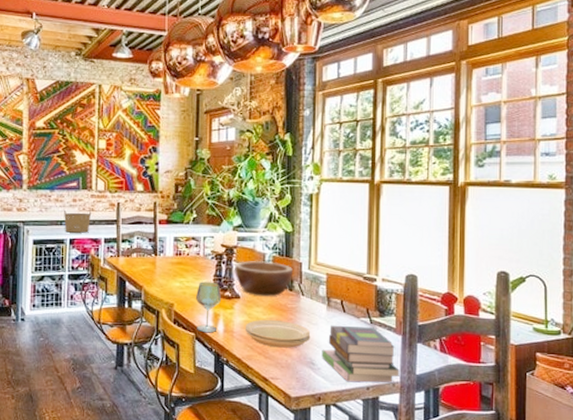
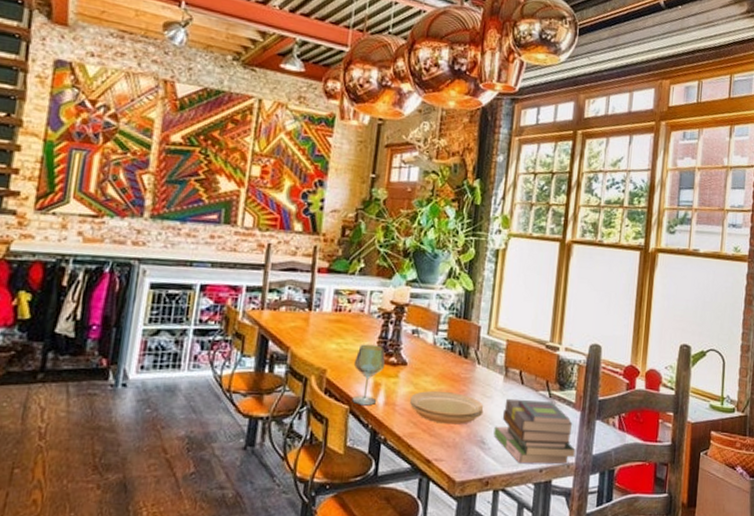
basket: present [63,211,92,233] -> none [195,249,234,278]
bowl: present [235,261,294,296] -> none [403,321,471,364]

